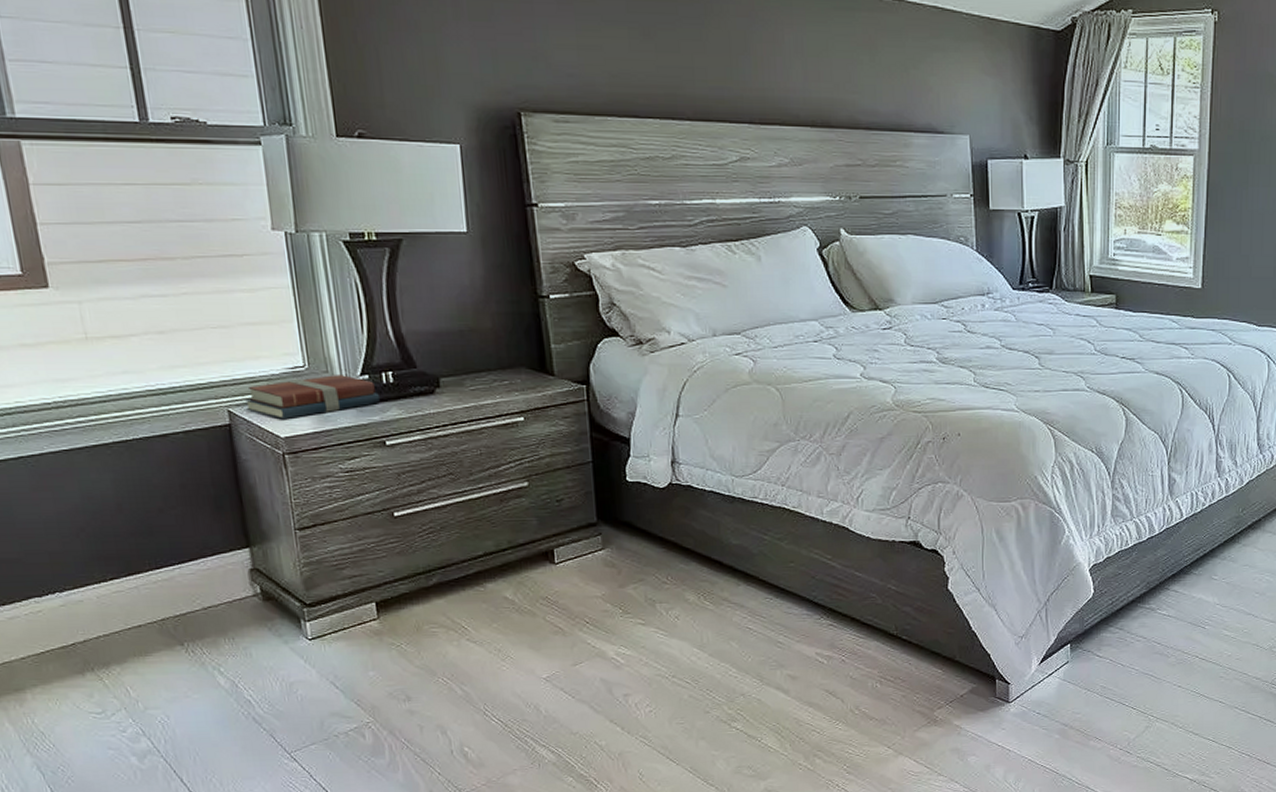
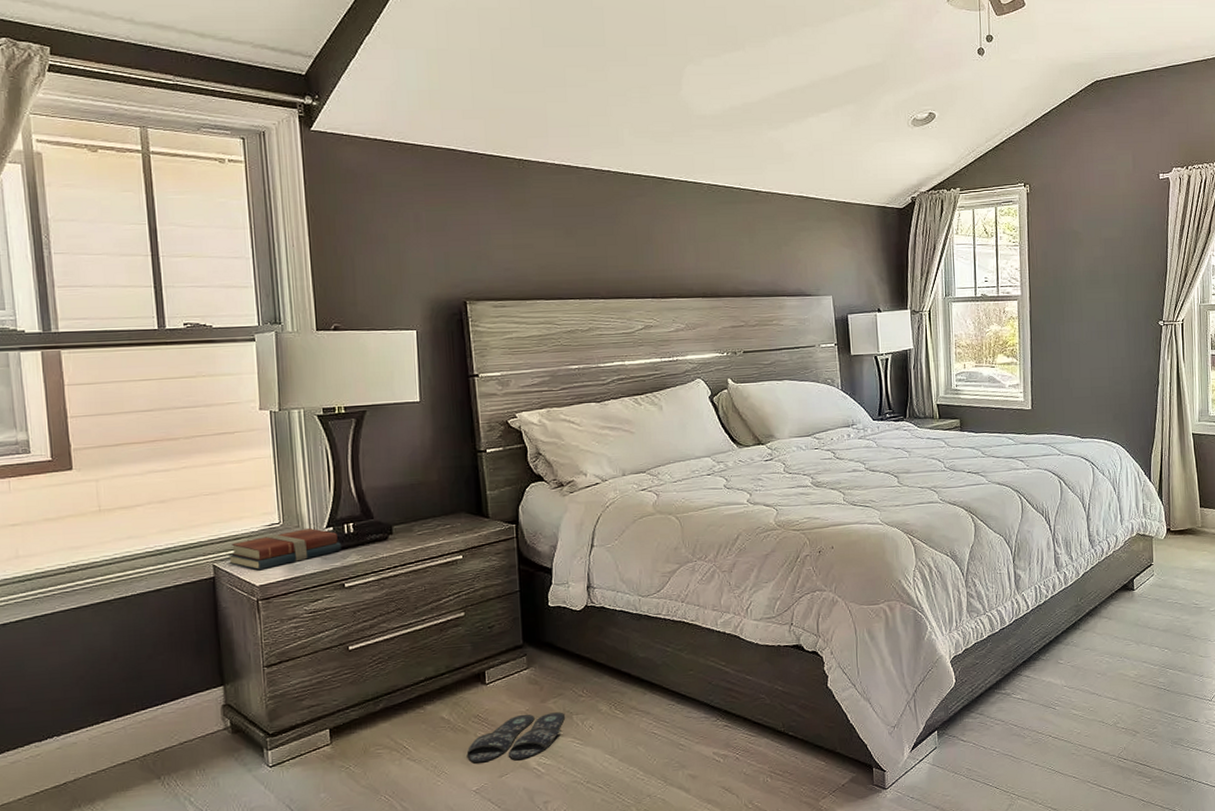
slippers: none [535,599,648,649] -> present [467,712,566,764]

